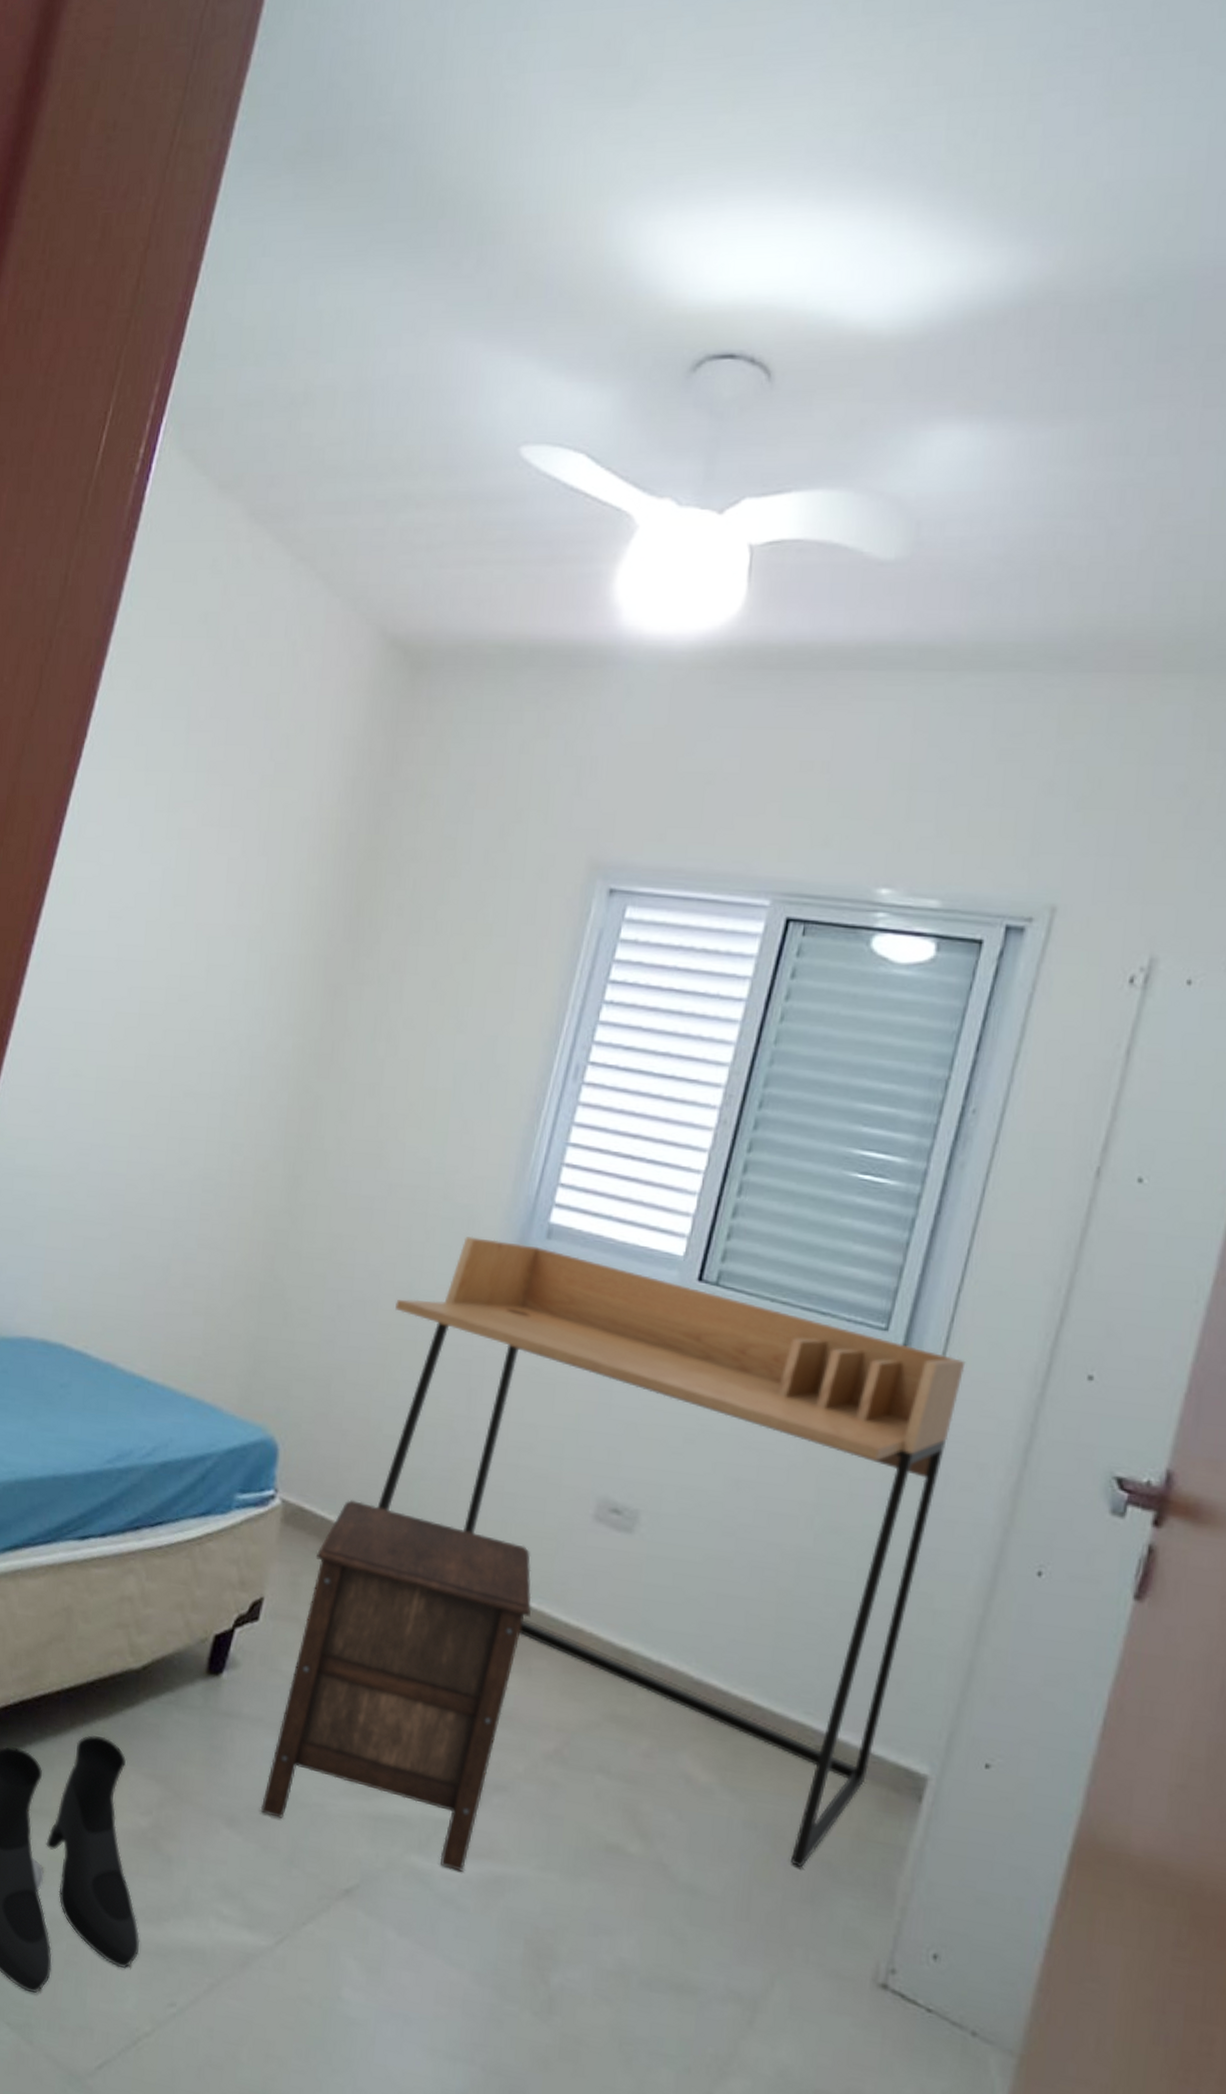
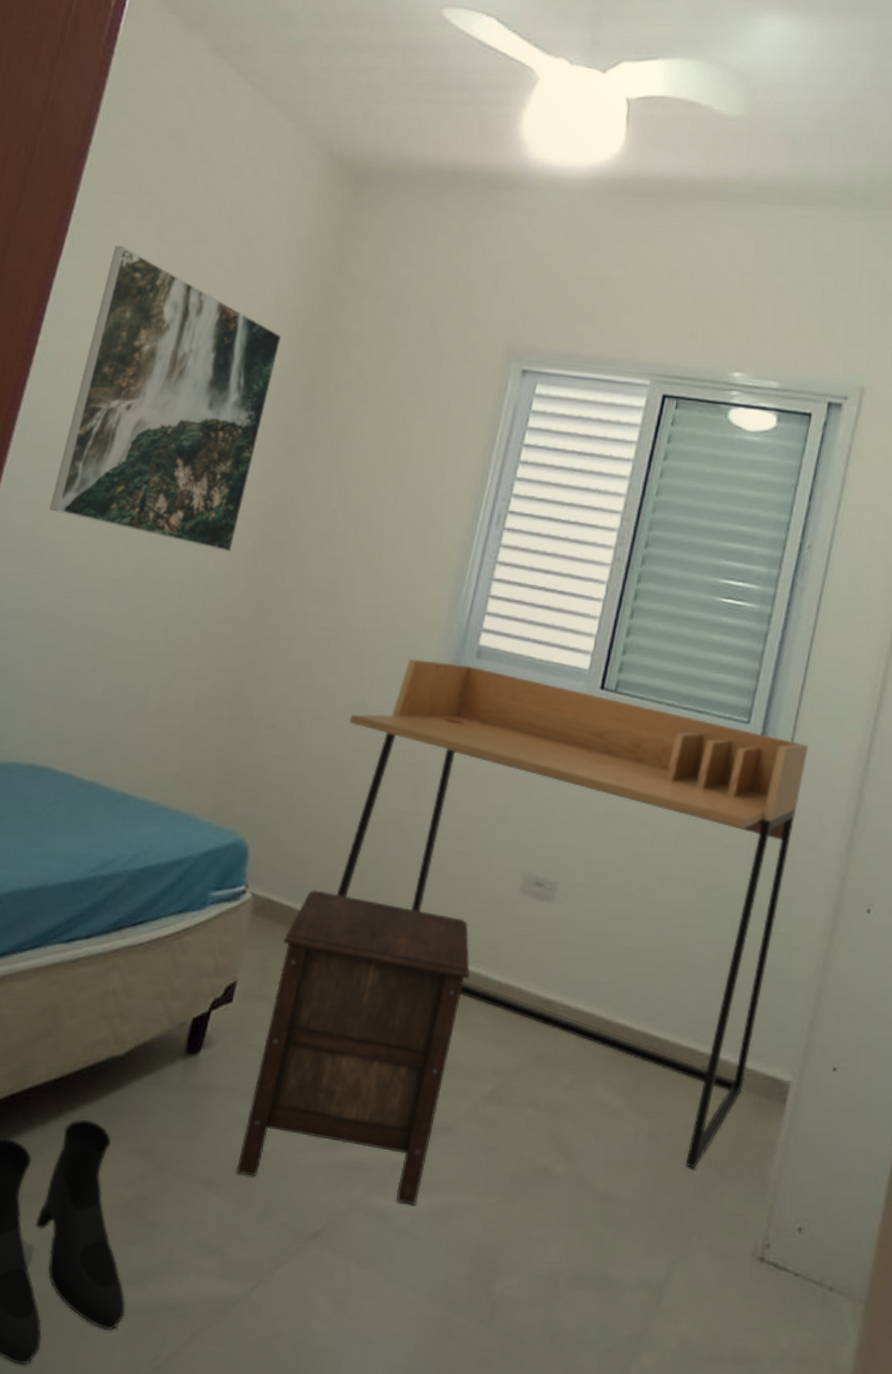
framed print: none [65,751,323,1107] -> present [49,245,282,553]

